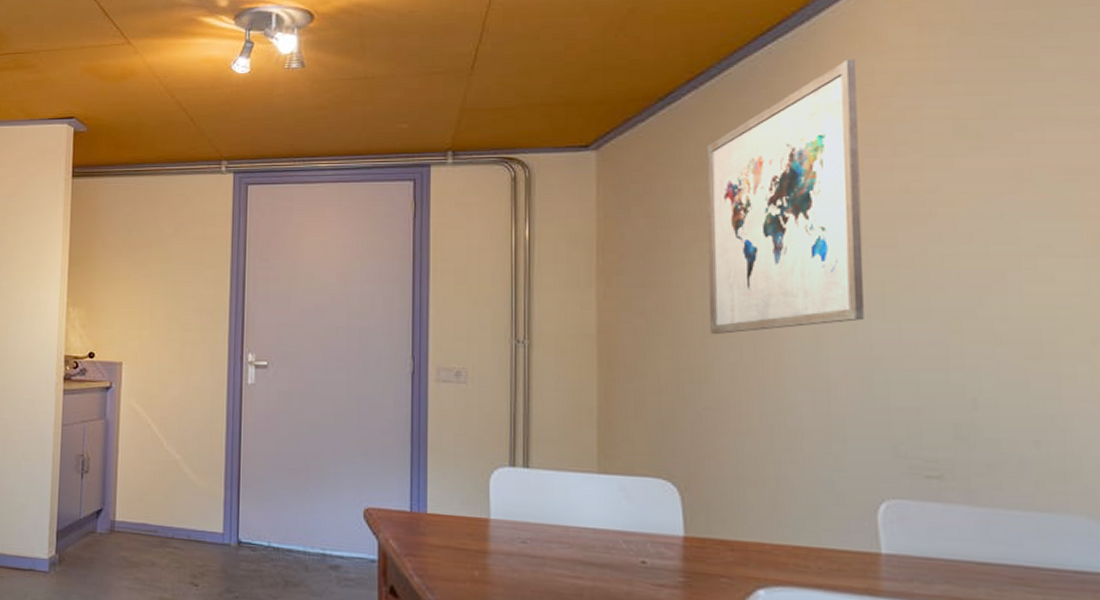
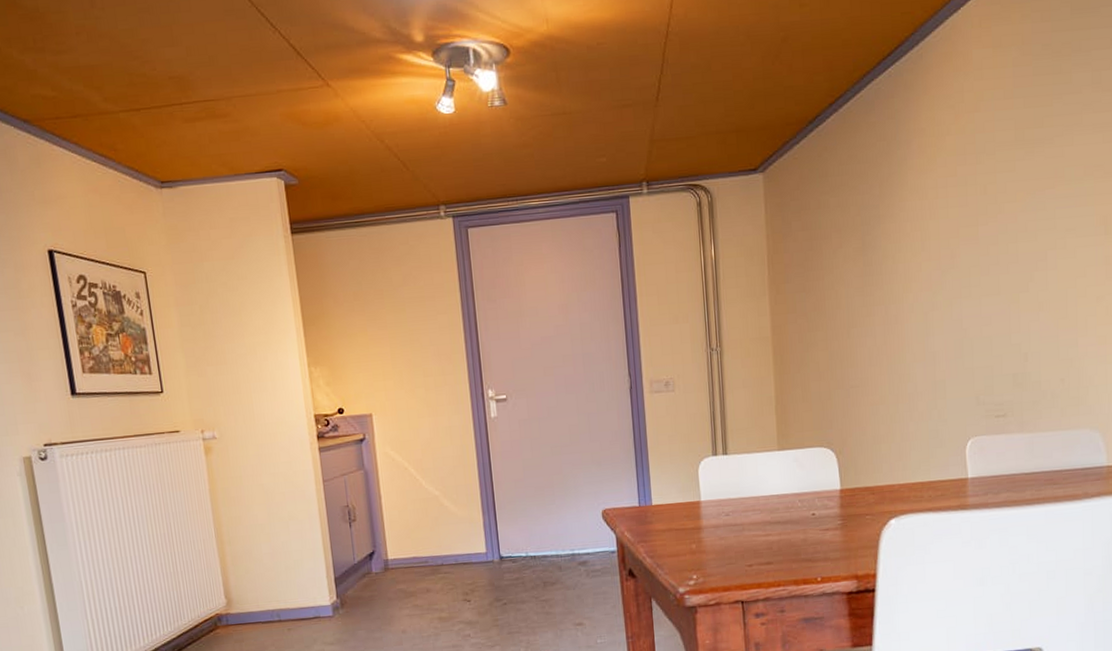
wall art: present [706,59,864,335] -> none [845,79,957,326]

